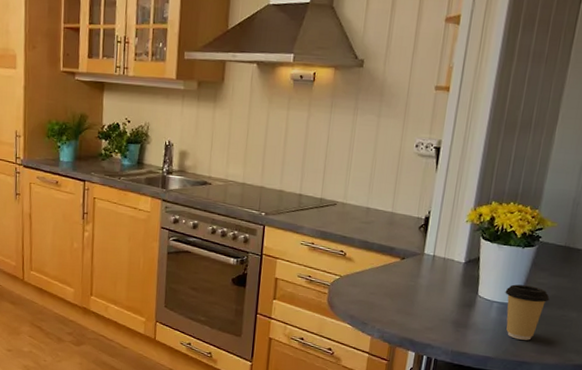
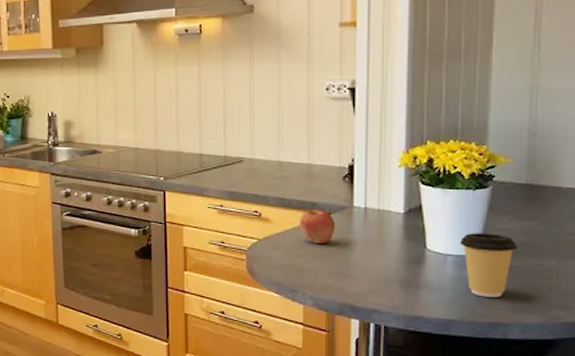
fruit: none [377,250,407,285] -> present [300,207,336,245]

